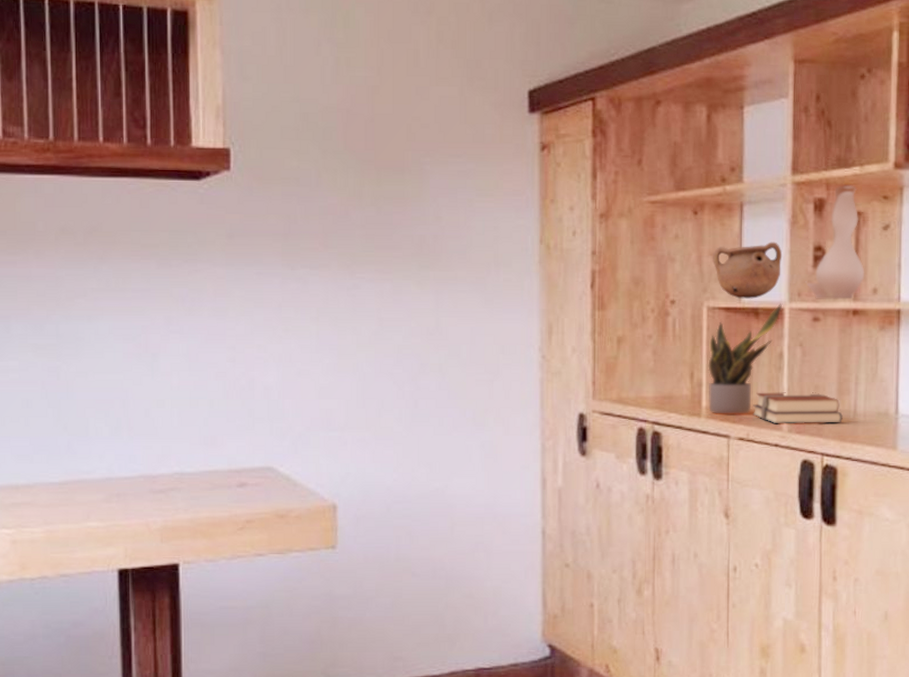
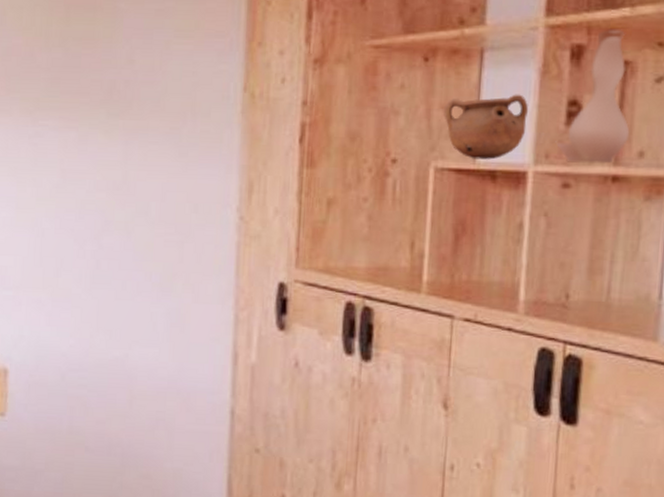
potted plant: present [708,304,783,414] -> none [430,166,526,292]
books: present [753,392,843,424] -> none [483,267,593,307]

